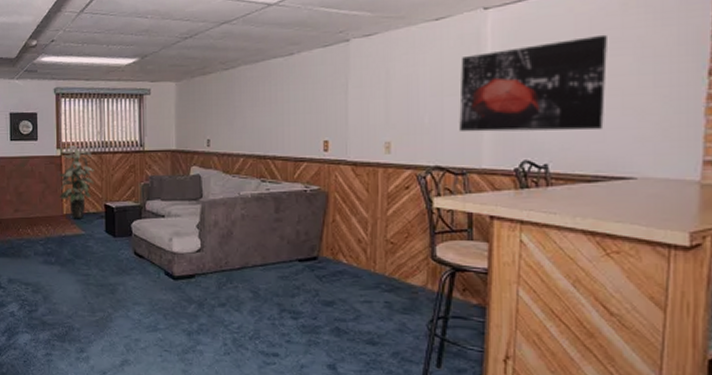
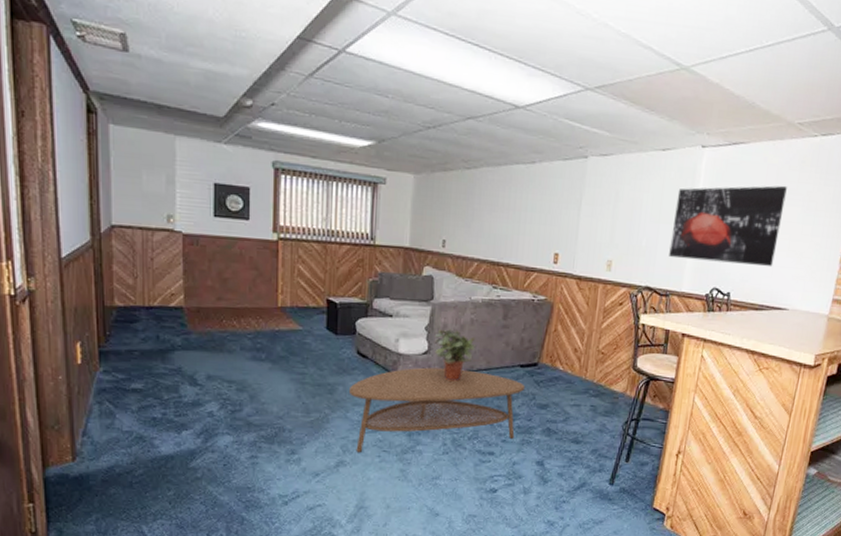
indoor plant: present [58,145,95,218] -> none [273,230,317,312]
coffee table: none [128,265,307,353] -> present [348,367,526,453]
potted plant: none [206,226,250,279] -> present [434,329,477,381]

